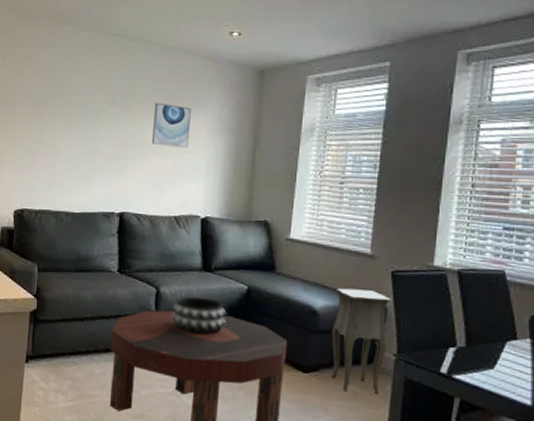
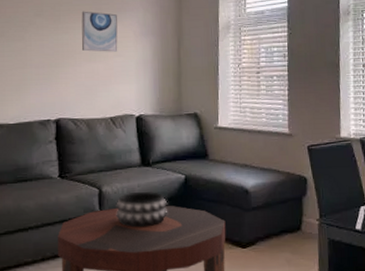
side table: present [331,288,393,395] -> none [262,165,319,259]

